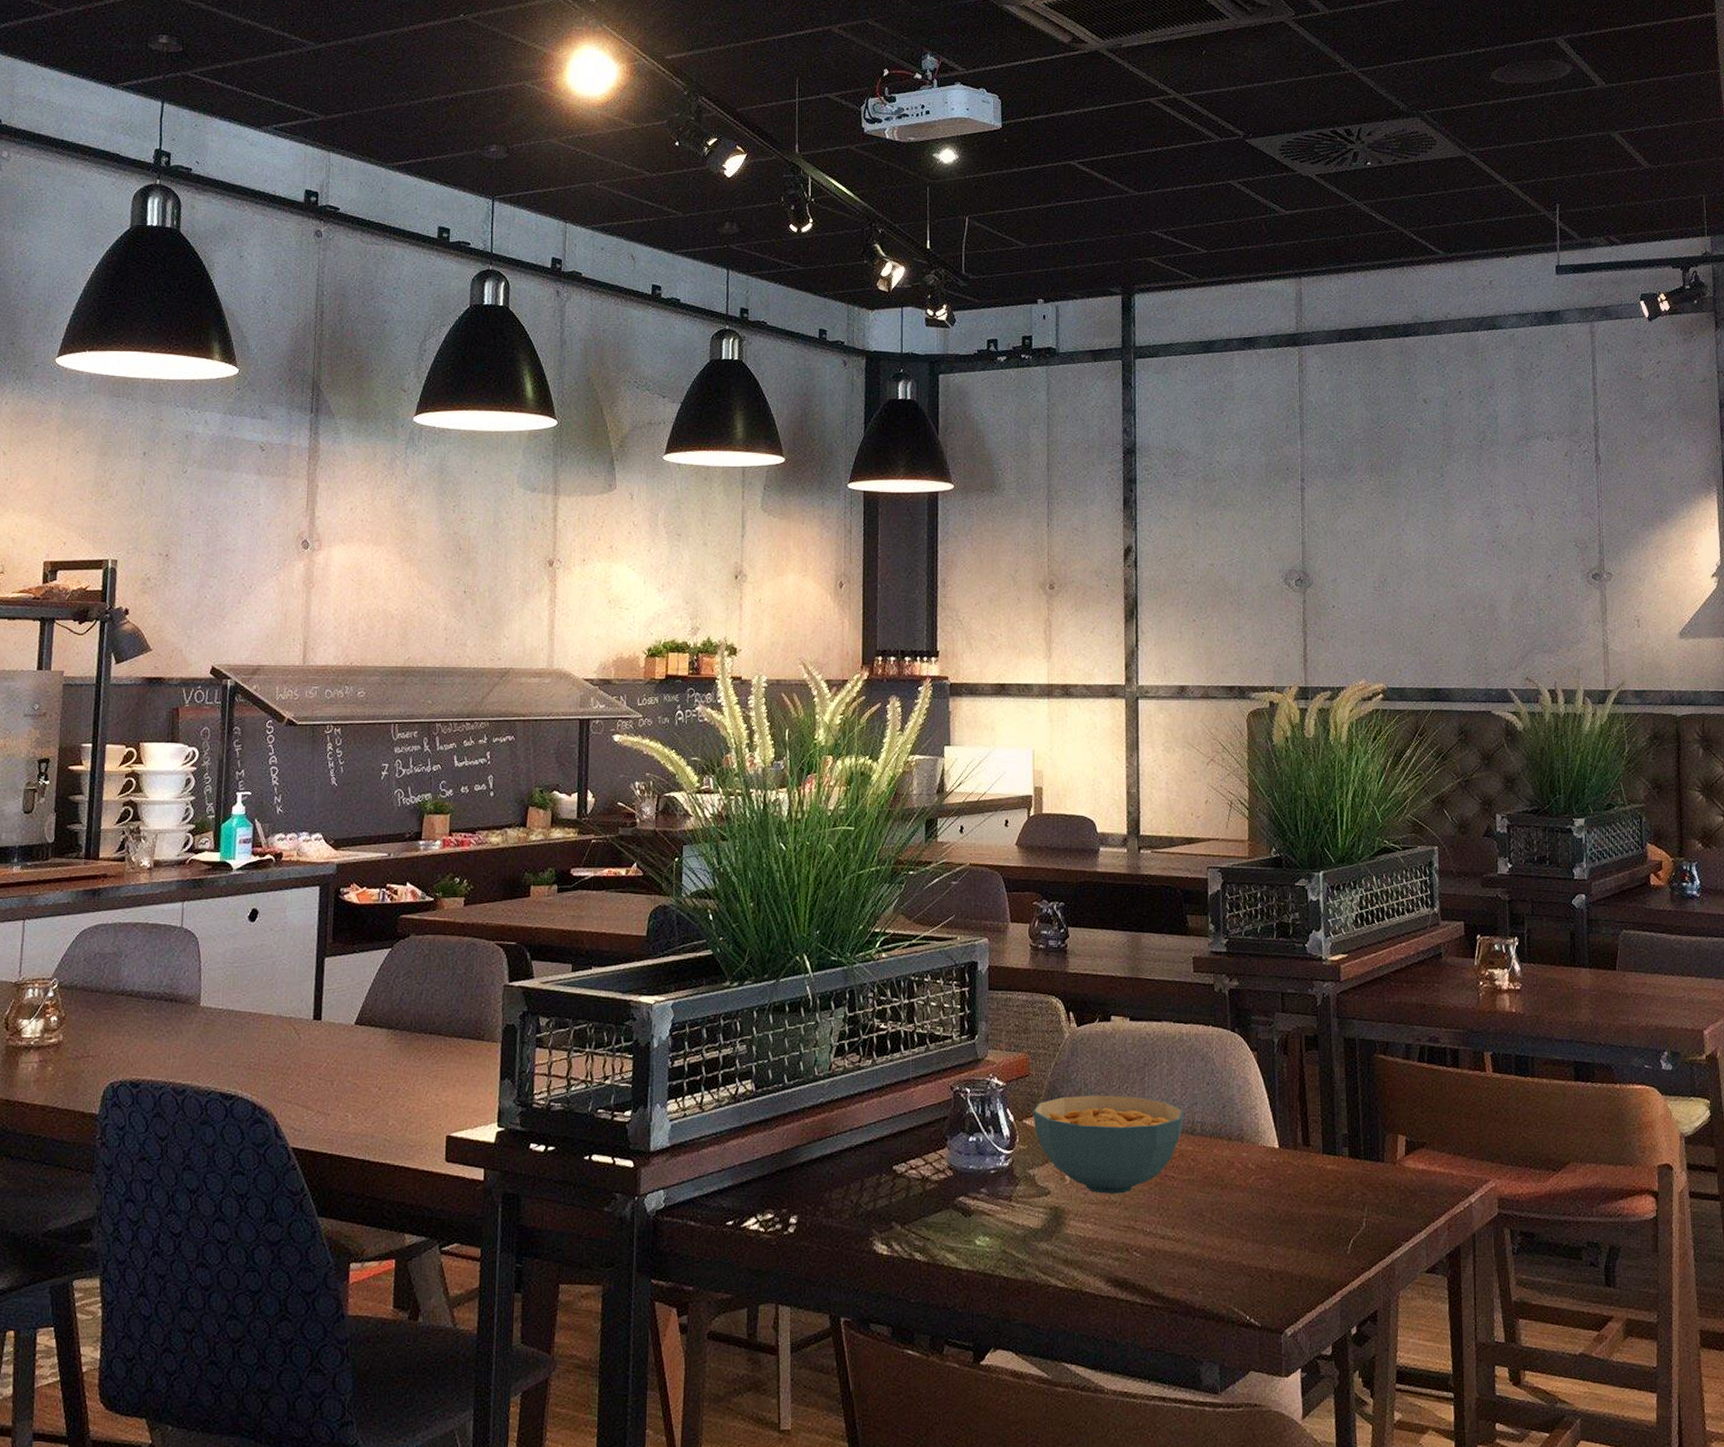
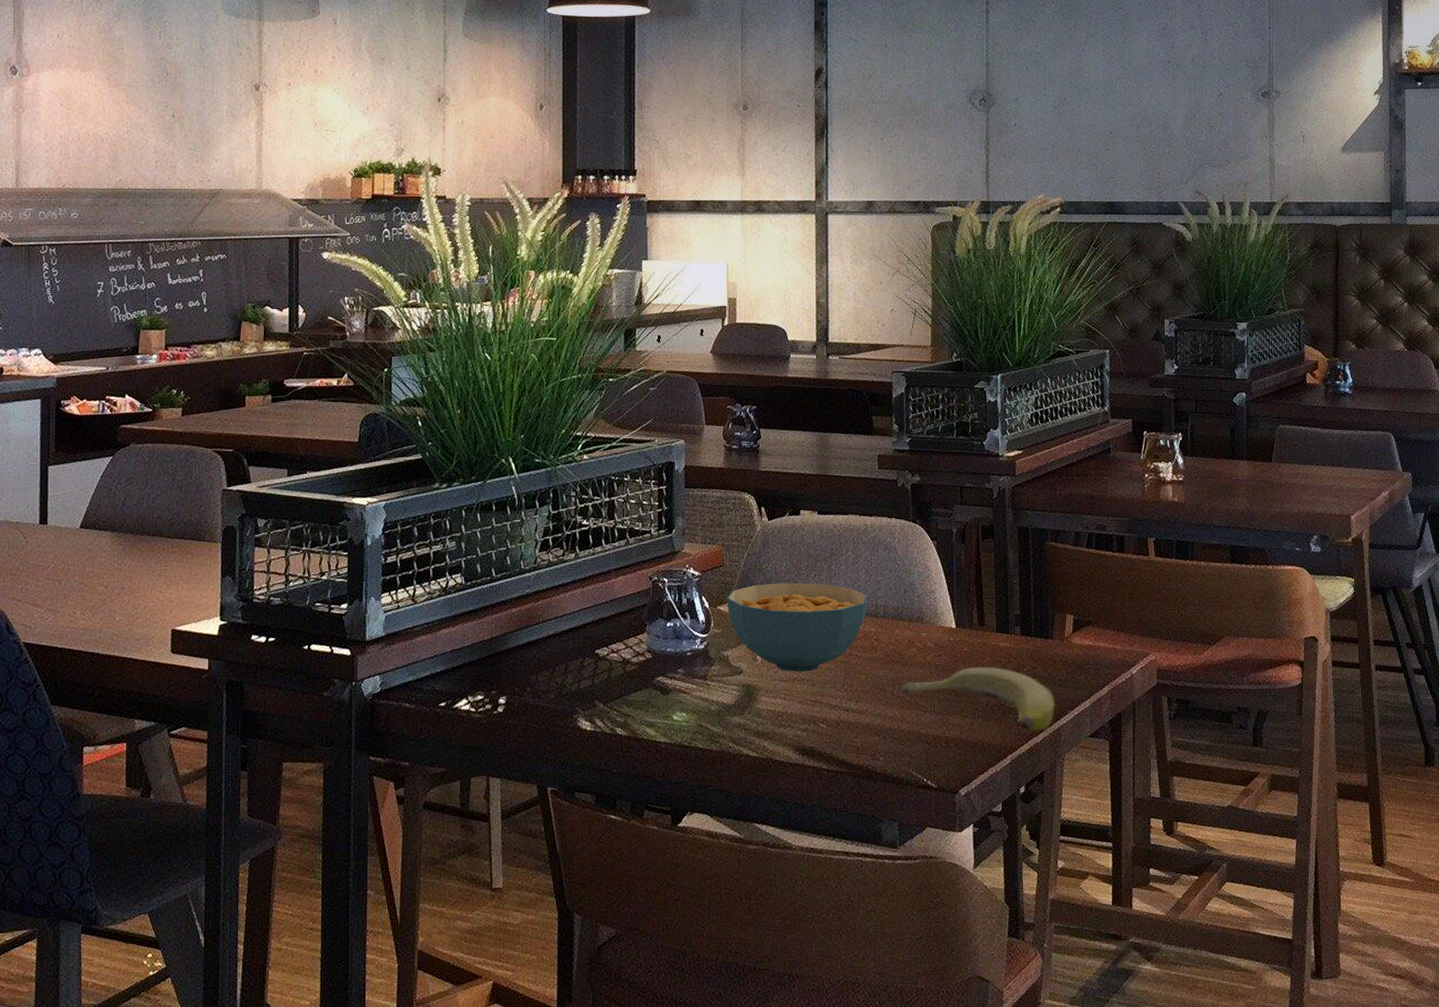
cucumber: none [1219,1192,1389,1265] -> present [900,667,1056,731]

